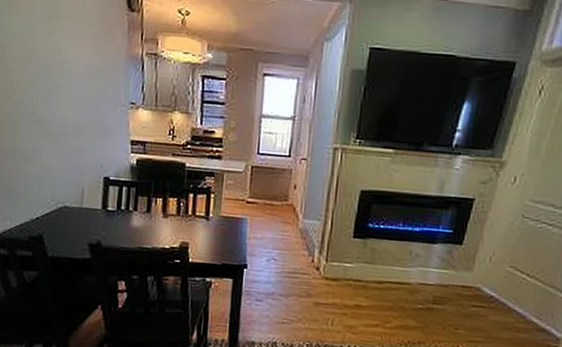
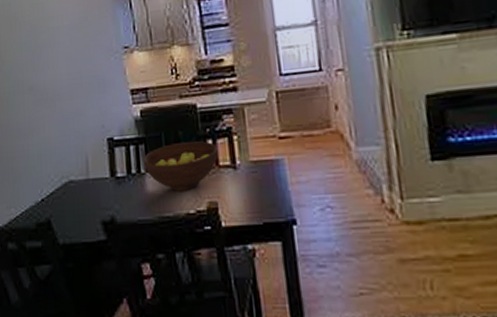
fruit bowl: none [132,191,197,230] -> present [143,141,218,191]

